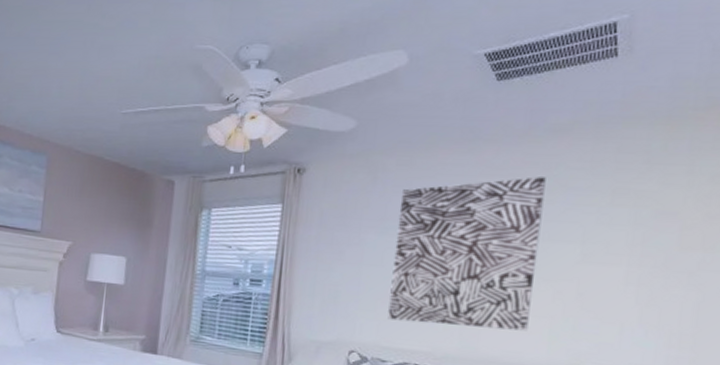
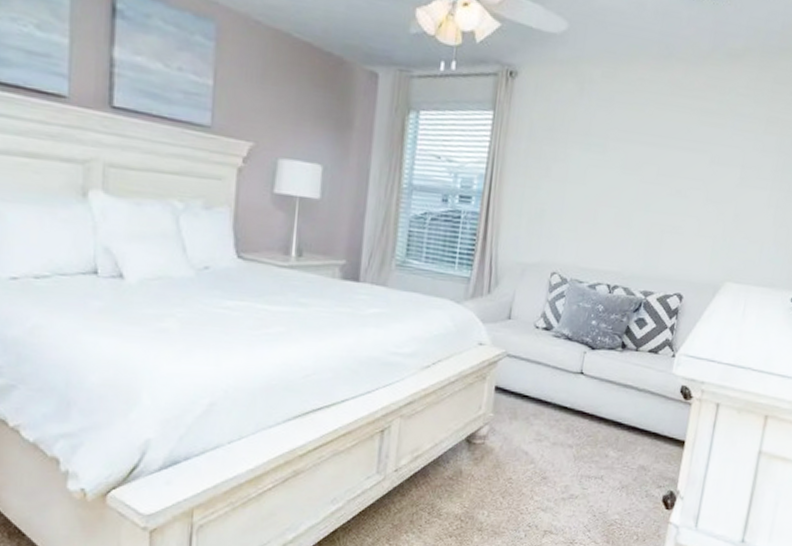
wall art: present [388,177,546,331] -> none [586,100,721,251]

